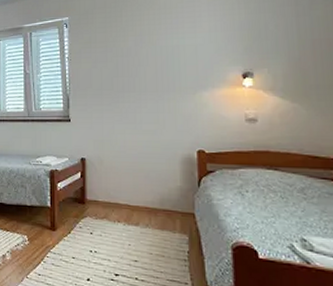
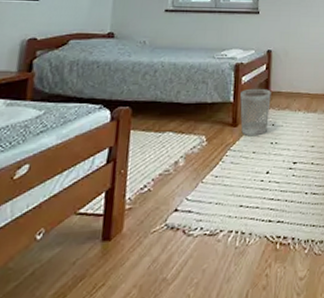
wastebasket: none [57,195,88,242] -> present [240,88,271,137]

